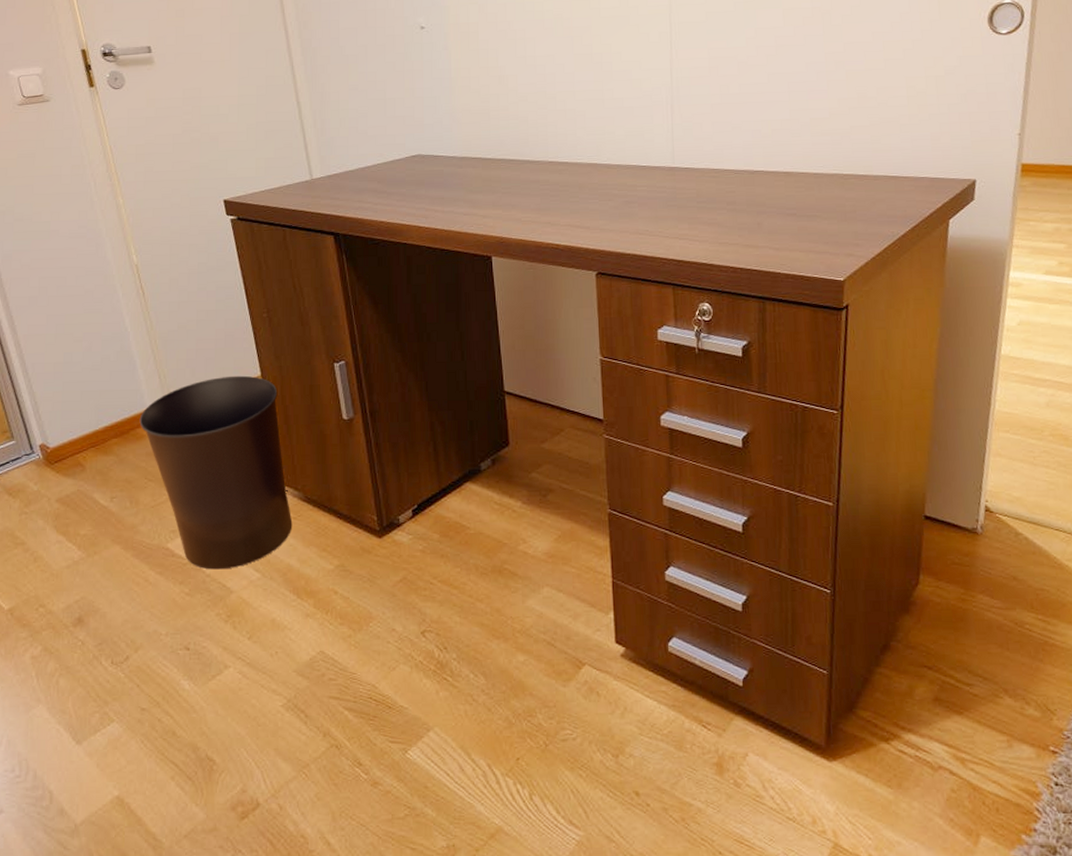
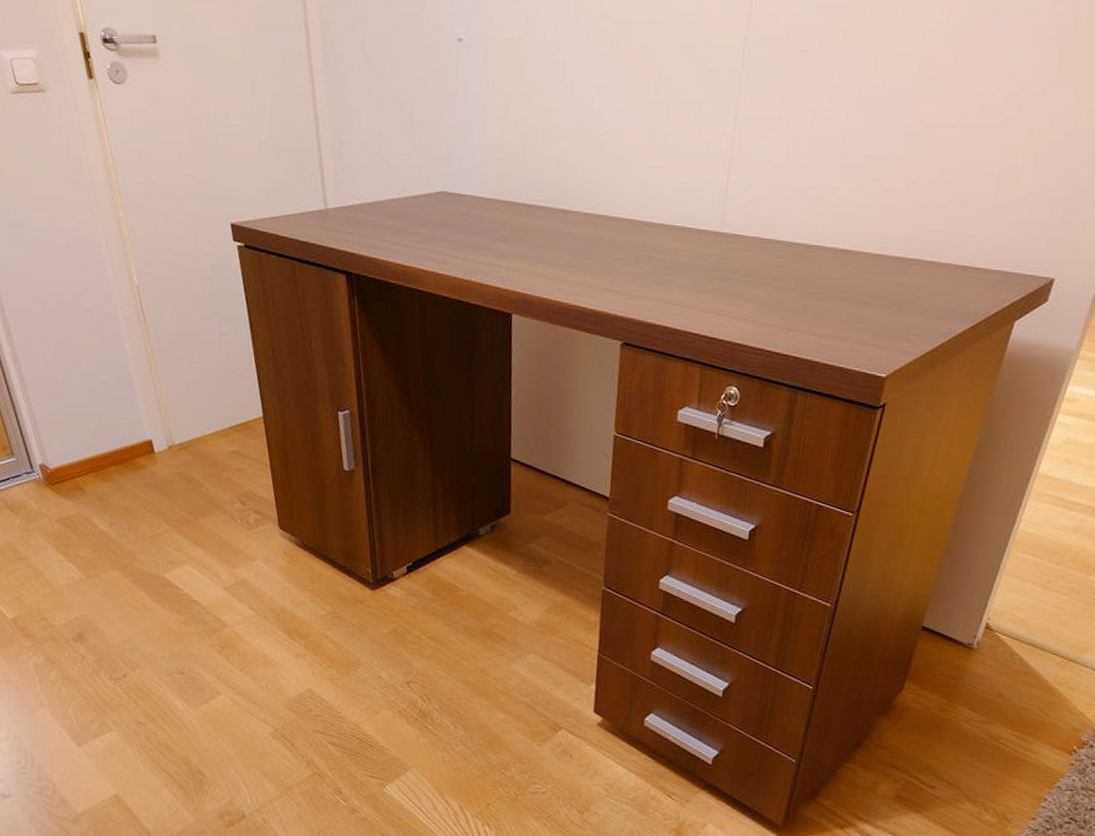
waste bin: present [139,375,293,570] -> none [139,414,288,604]

